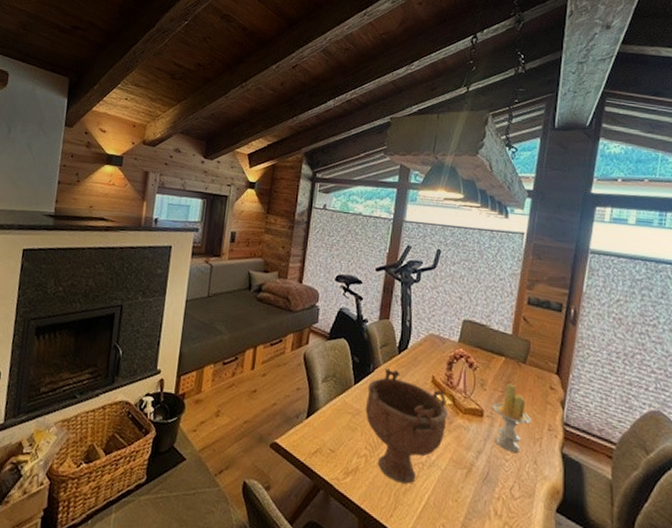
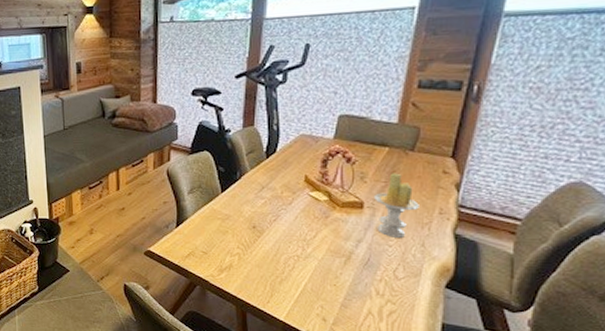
decorative bowl: present [365,368,448,484] -> none [234,174,323,275]

